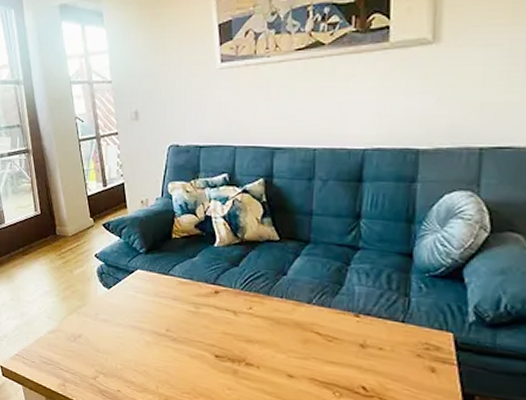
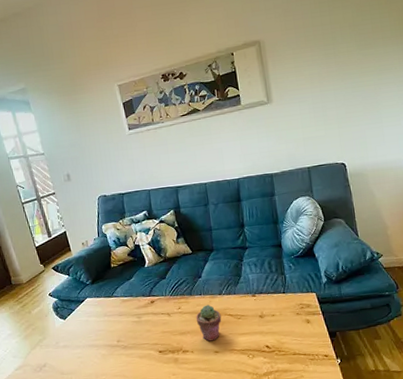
potted succulent: none [270,312,305,361] -> present [196,304,222,342]

